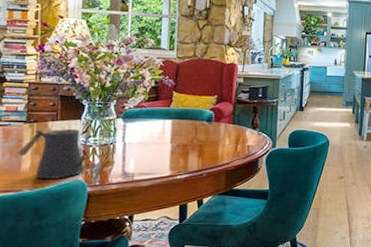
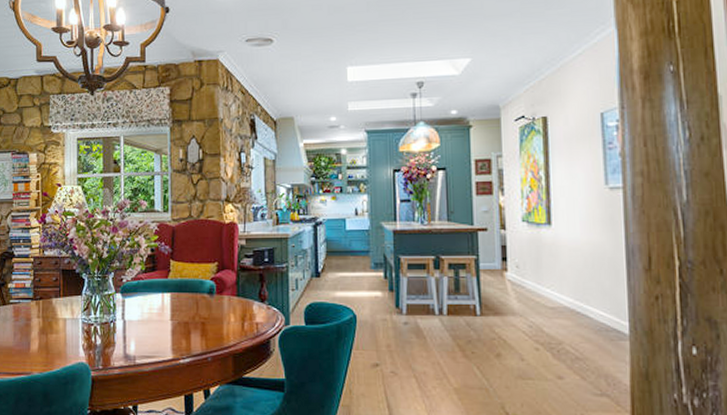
kettle: present [18,128,99,179] -> none [27,305,99,361]

